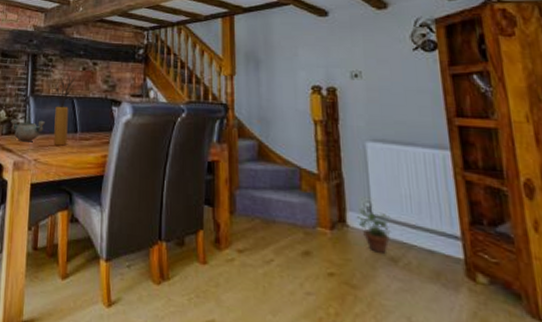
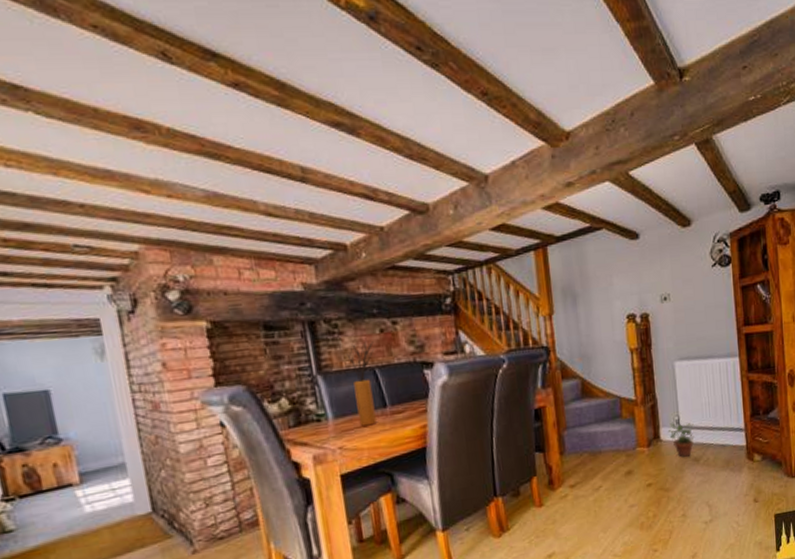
decorative bowl: present [10,118,45,142] -> none [297,401,344,431]

